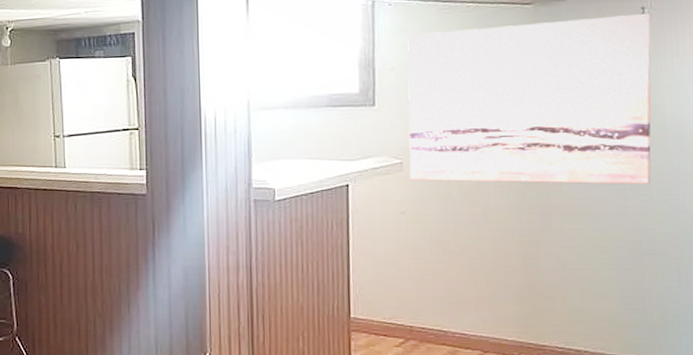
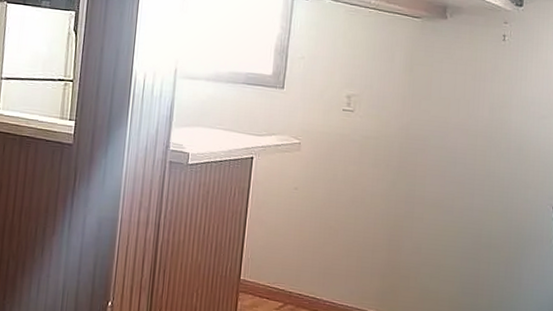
wall art: present [407,13,651,185] -> none [305,29,510,186]

